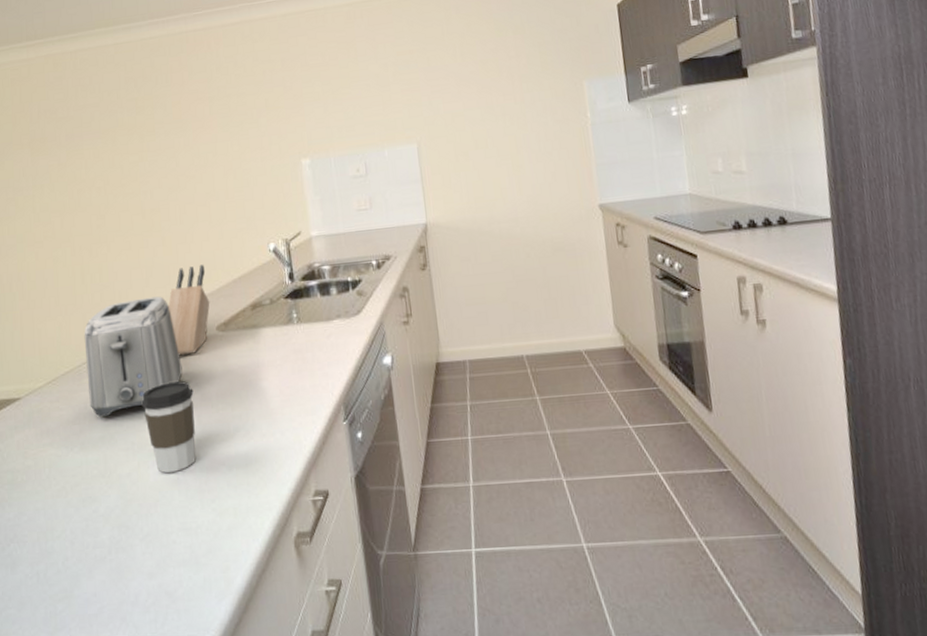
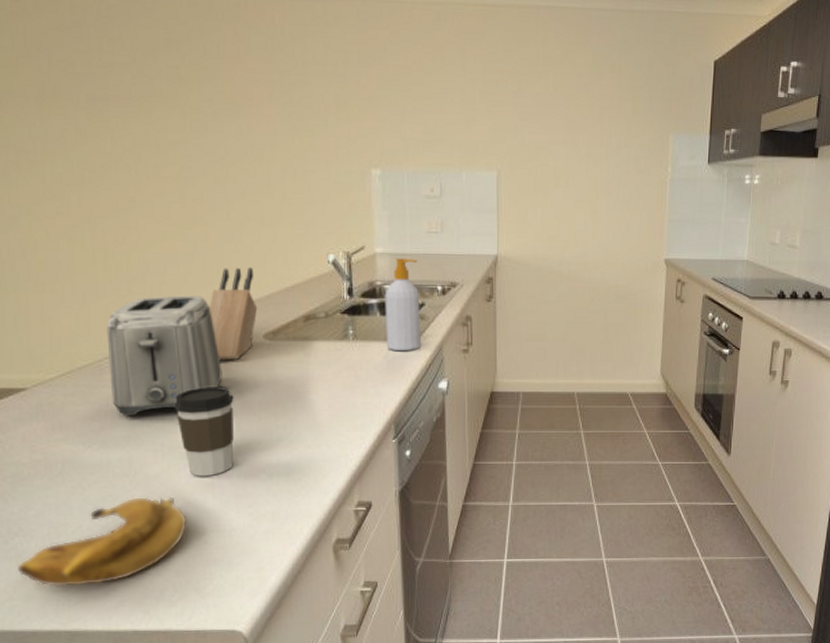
banana: none [11,495,157,594] -> present [16,497,187,587]
soap bottle: none [323,237,363,330] -> present [384,258,422,352]

